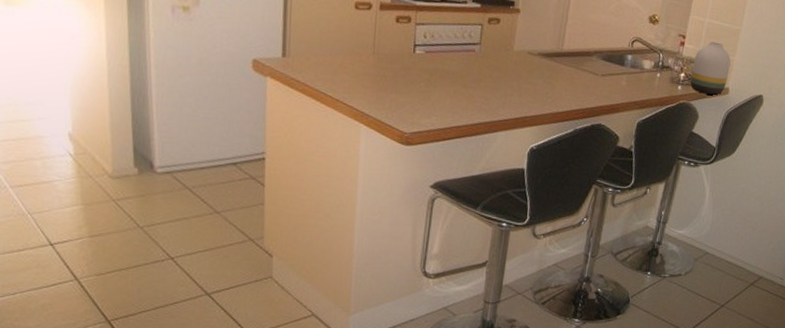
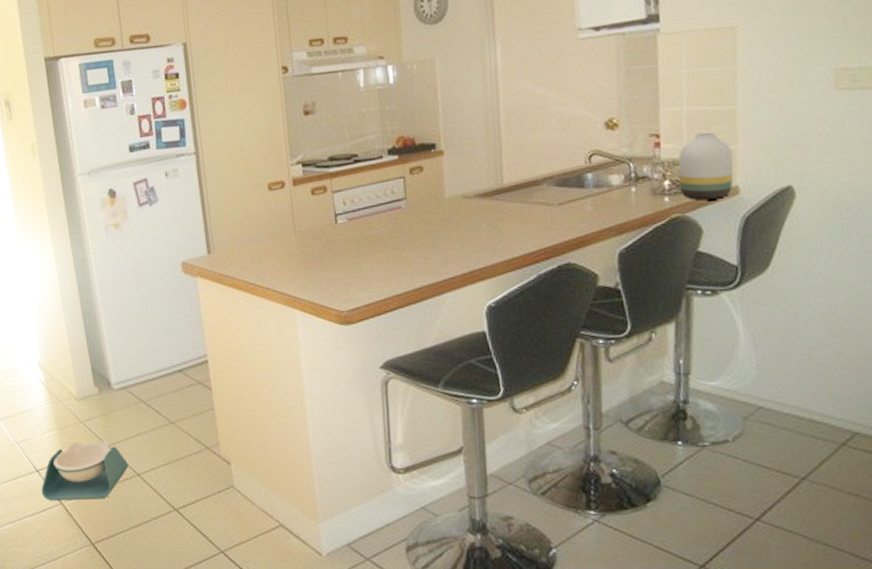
pet bowl: none [53,219,162,278] -> present [41,439,129,500]

